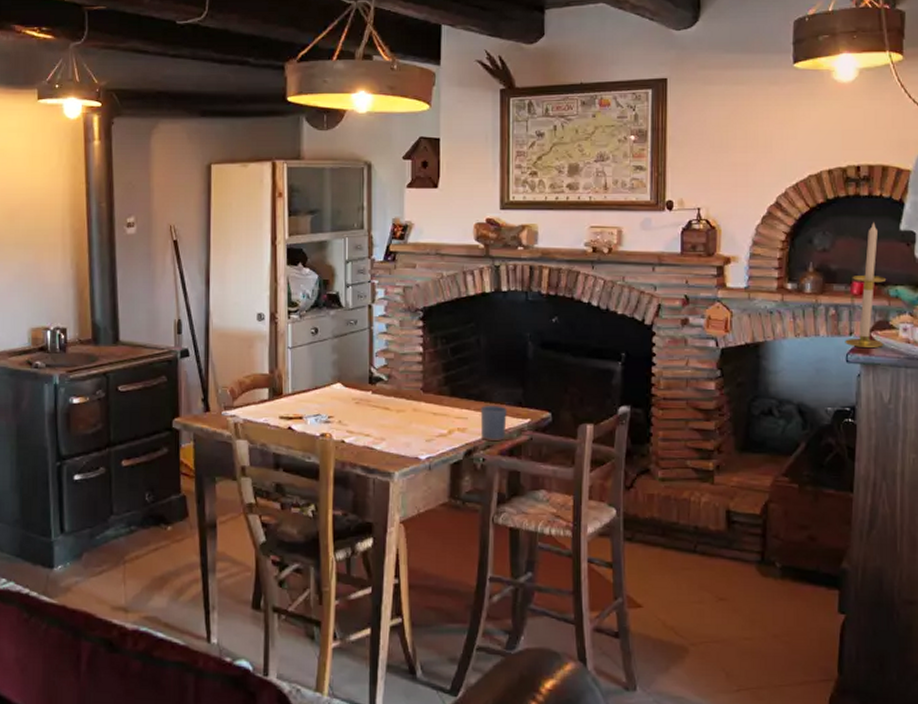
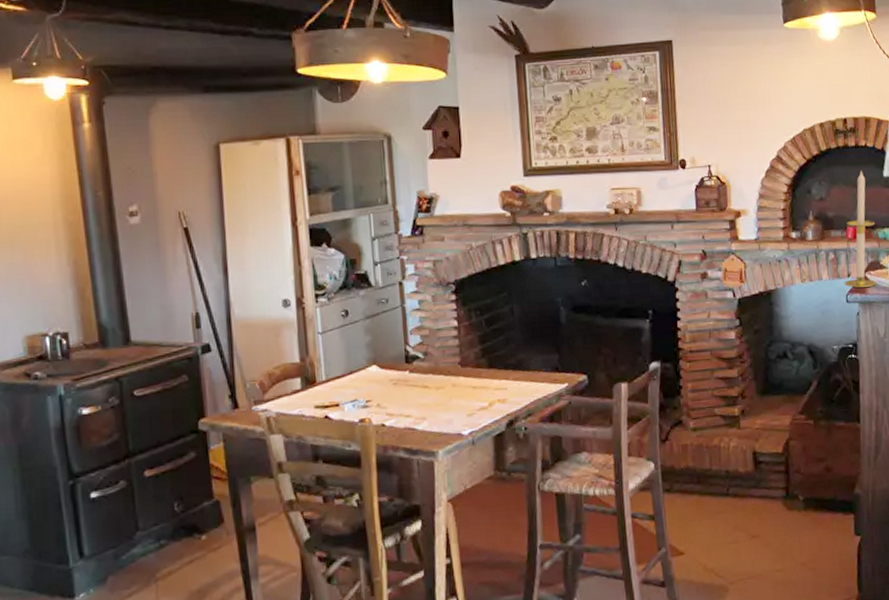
mug: present [480,406,507,442] -> none [518,373,545,409]

